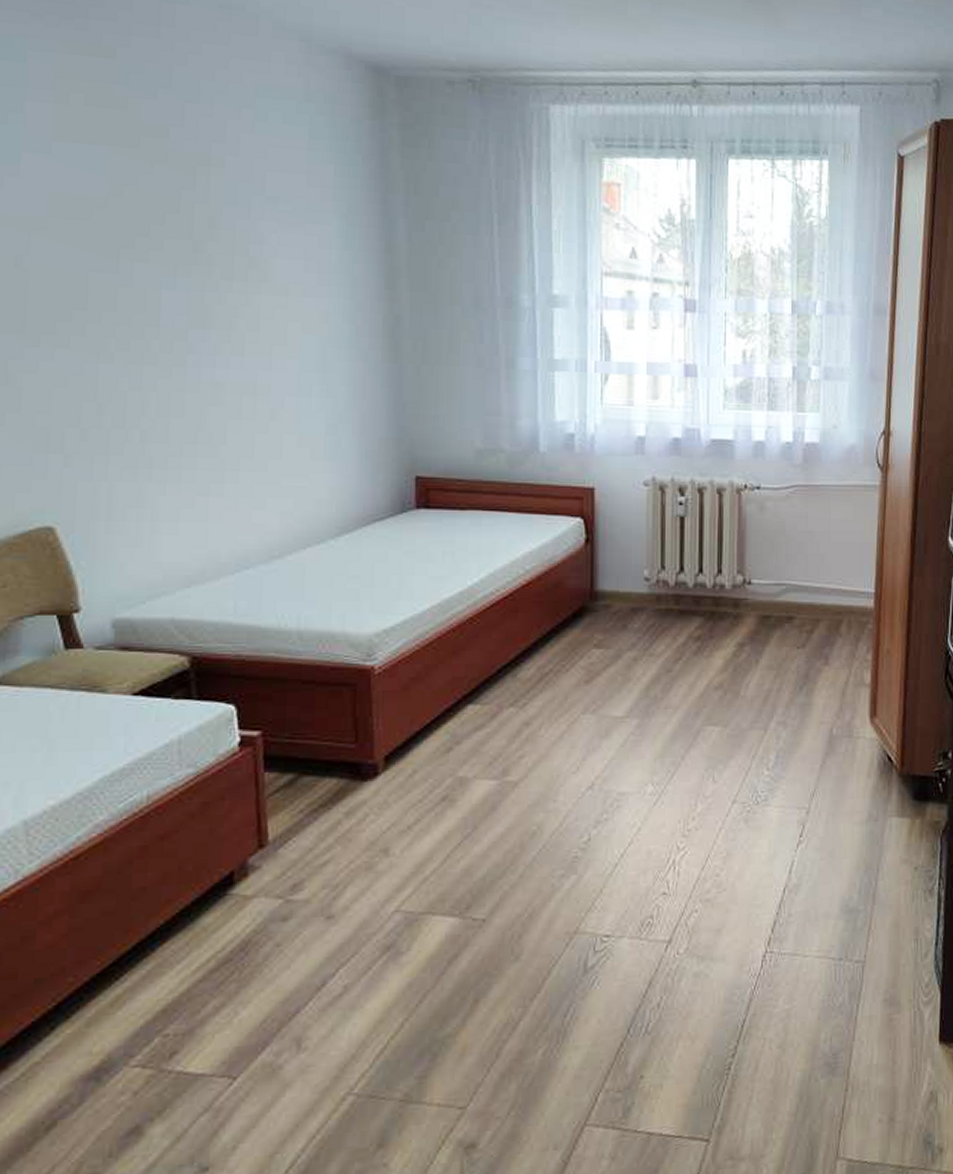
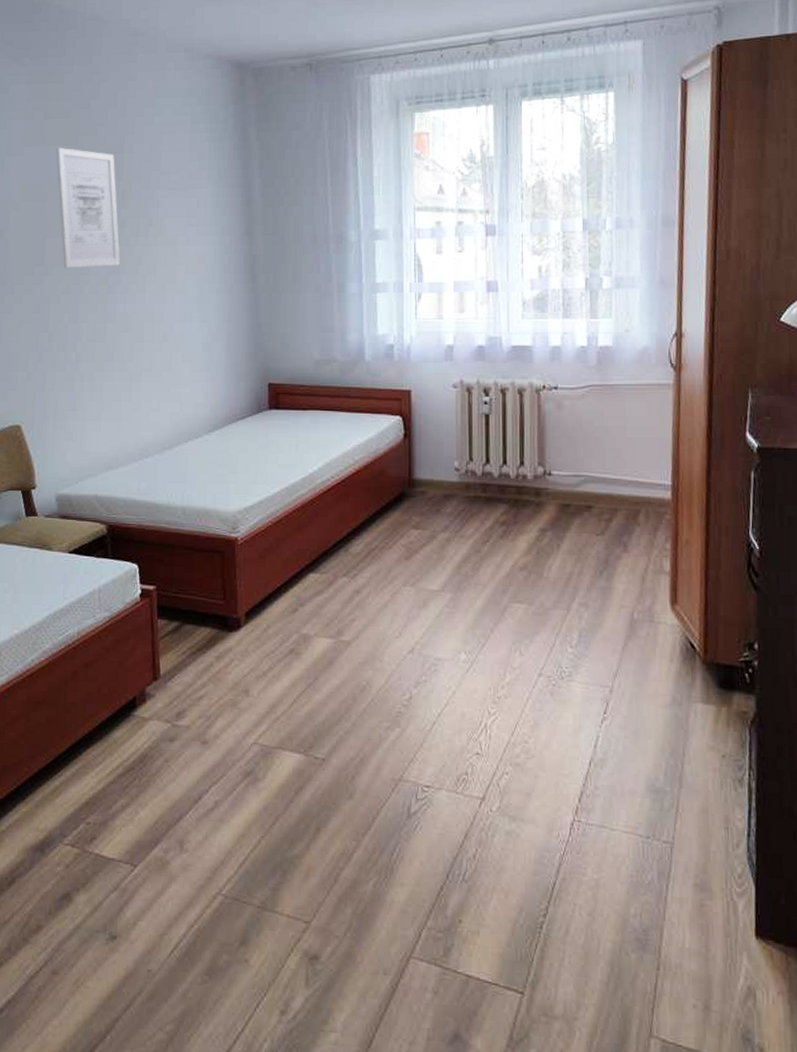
wall art: none [105,147,206,318] -> present [56,147,120,268]

